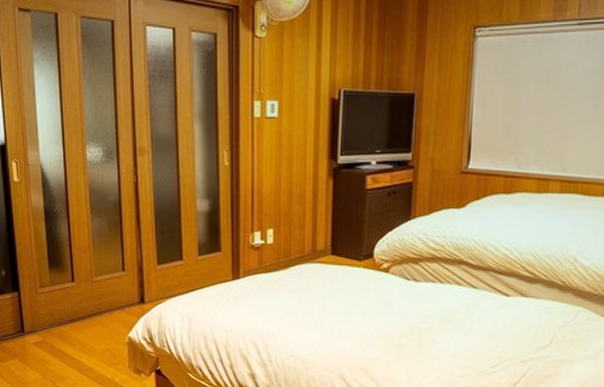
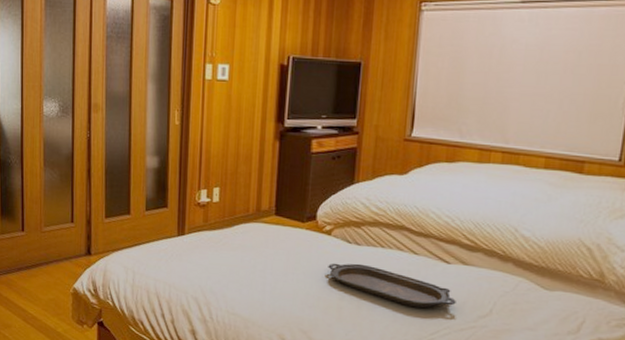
serving tray: none [386,300,516,342] -> present [328,263,456,309]

